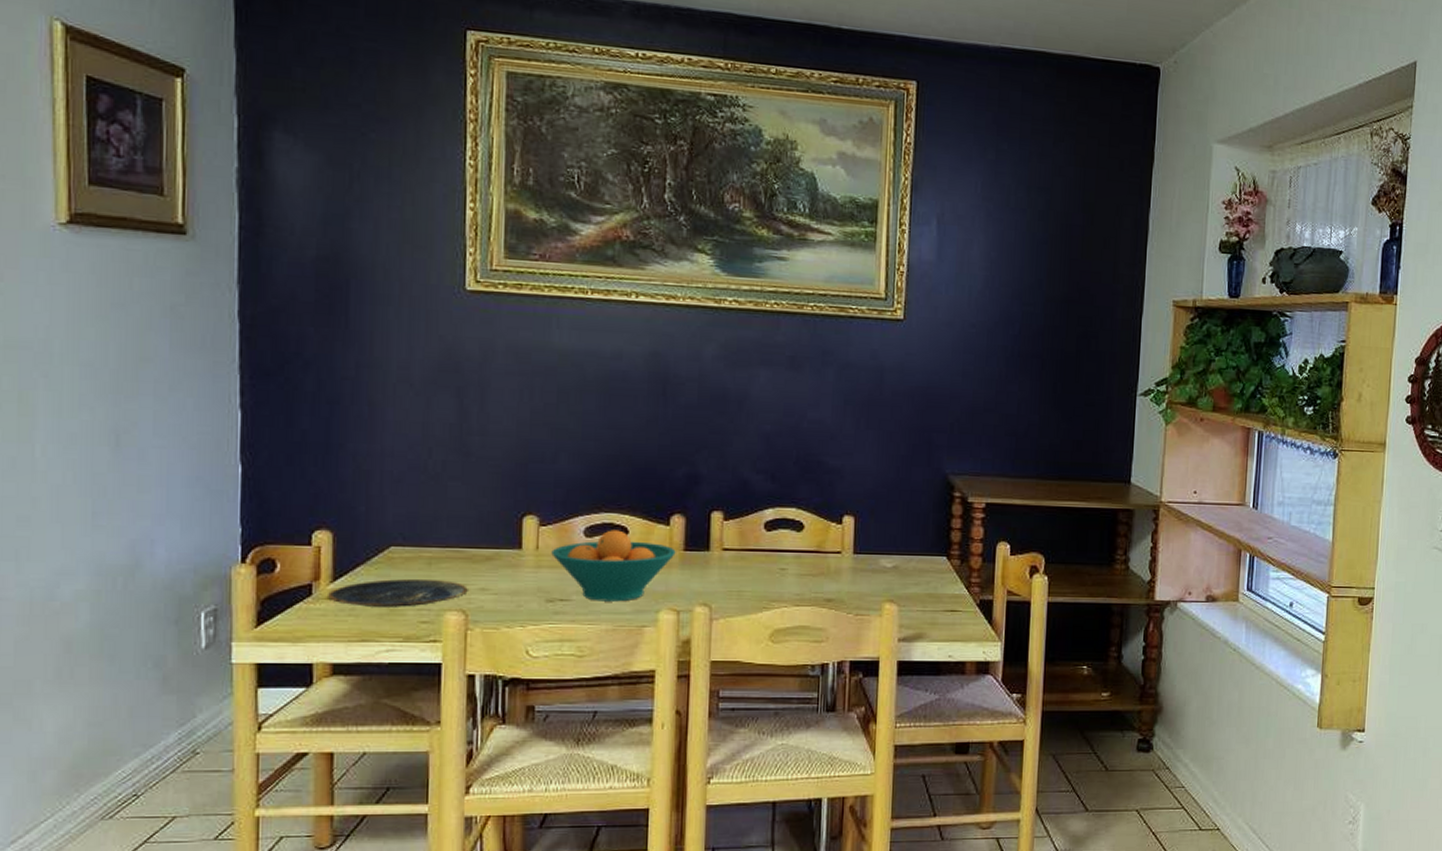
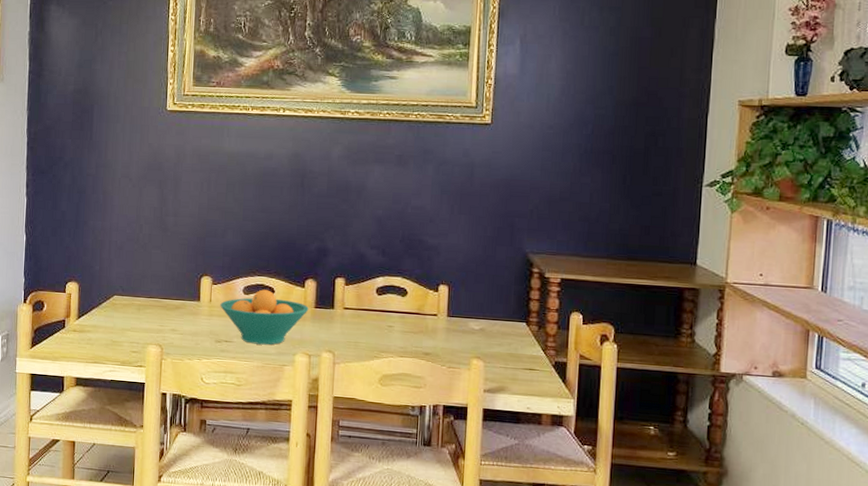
plate: present [328,578,468,607] -> none [75,319,163,340]

